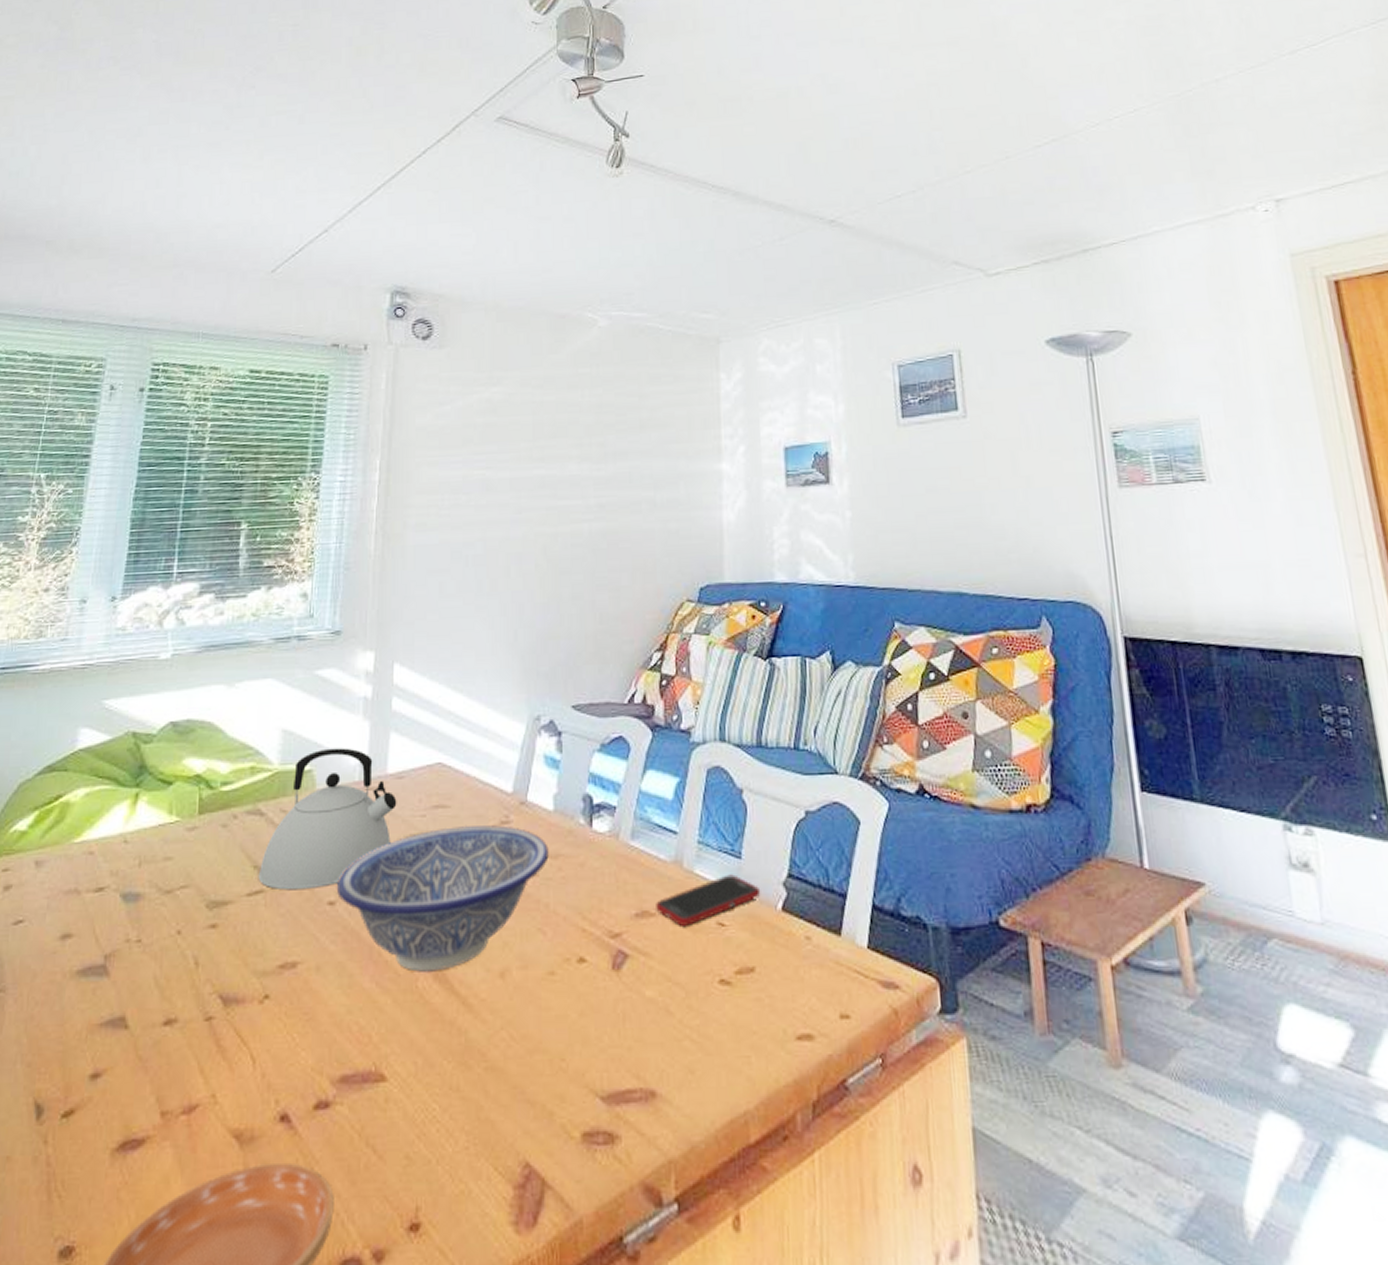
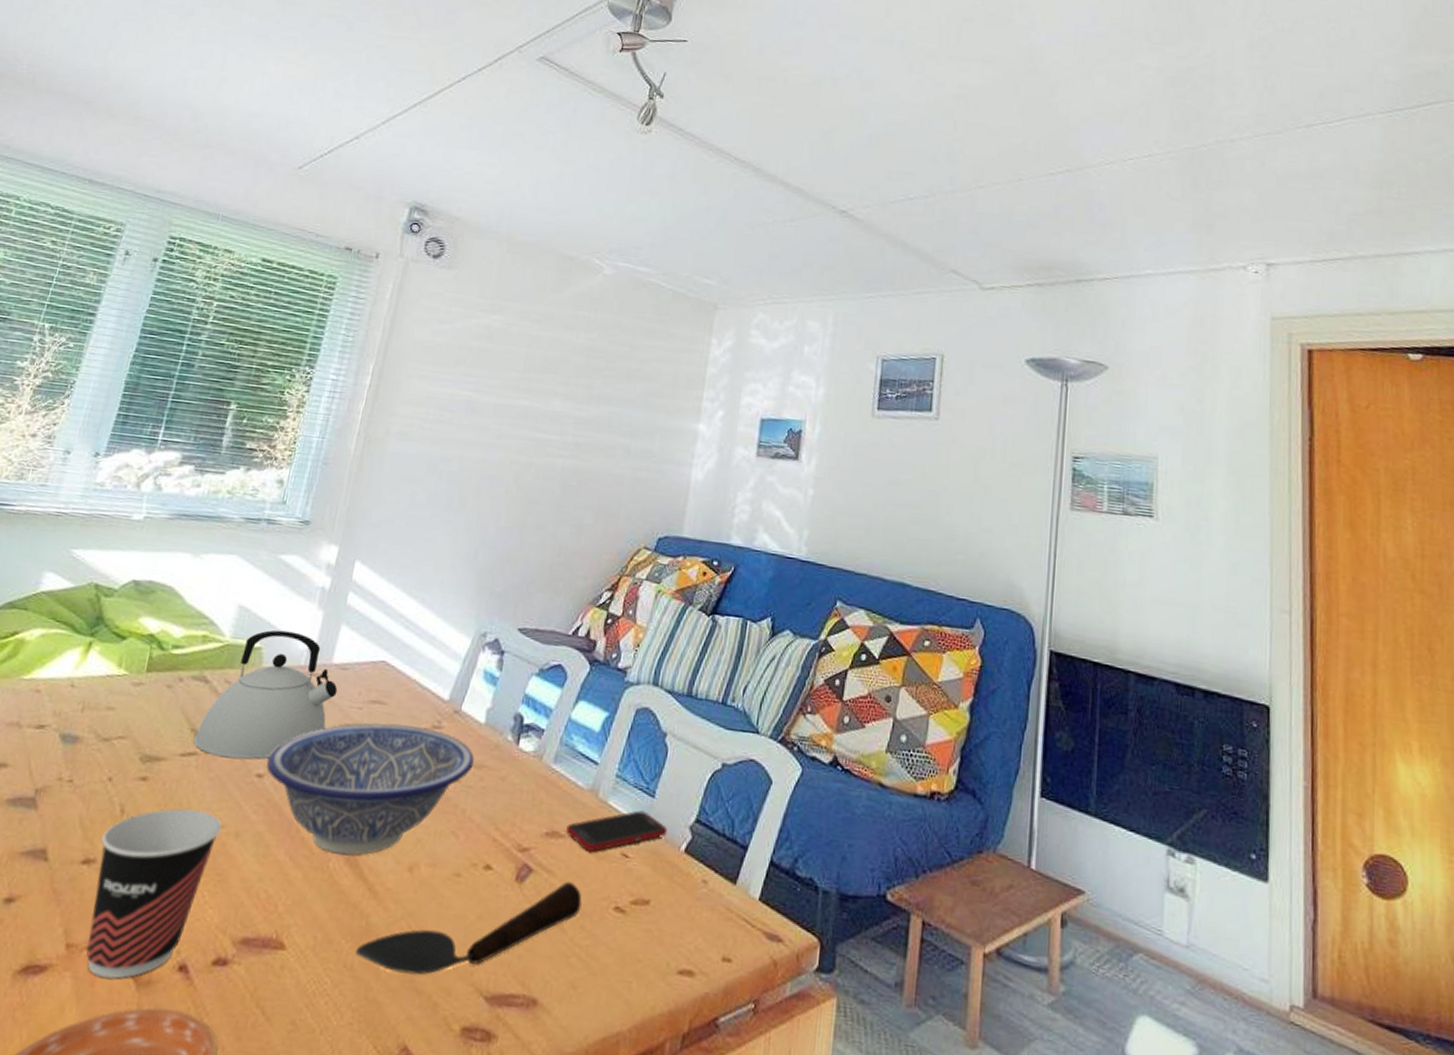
cup: none [180,950,302,1141] -> present [86,808,223,979]
spoon: none [460,961,685,1086] -> present [356,881,582,975]

